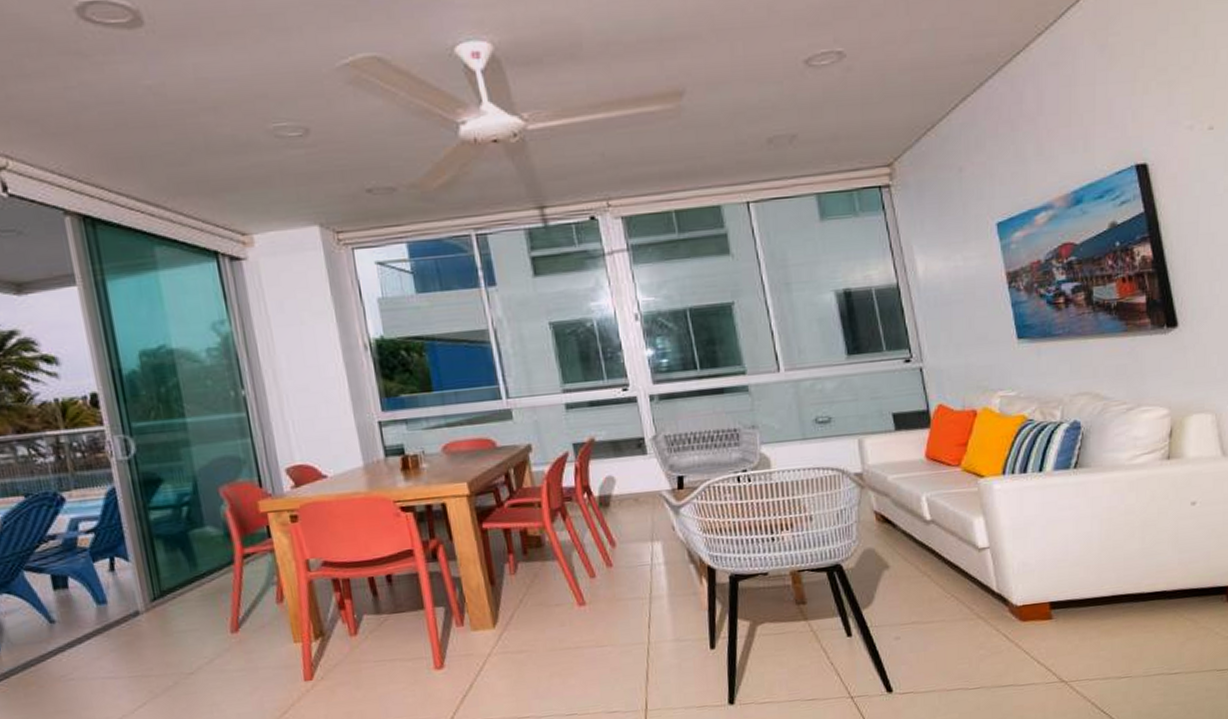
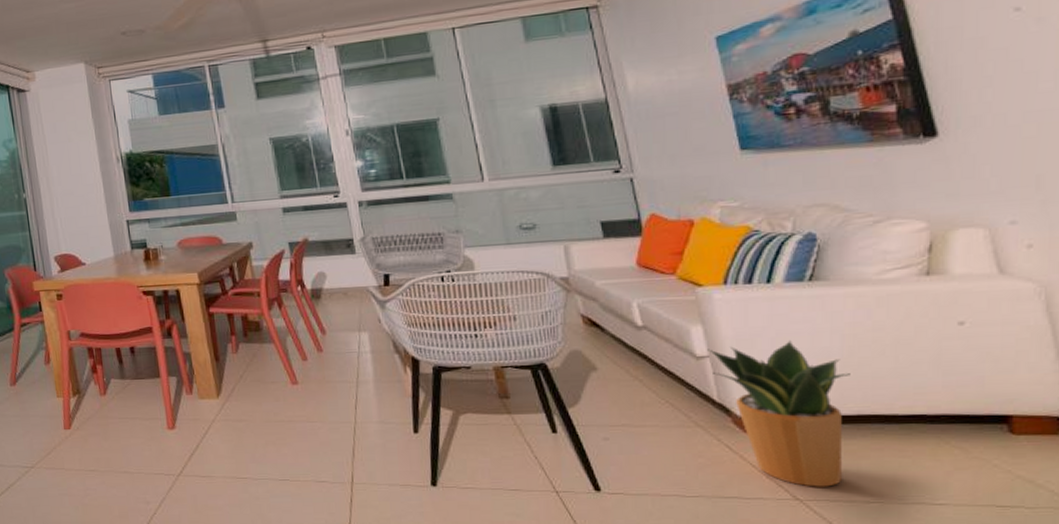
potted plant: none [988,527,1107,669] -> present [708,341,850,487]

